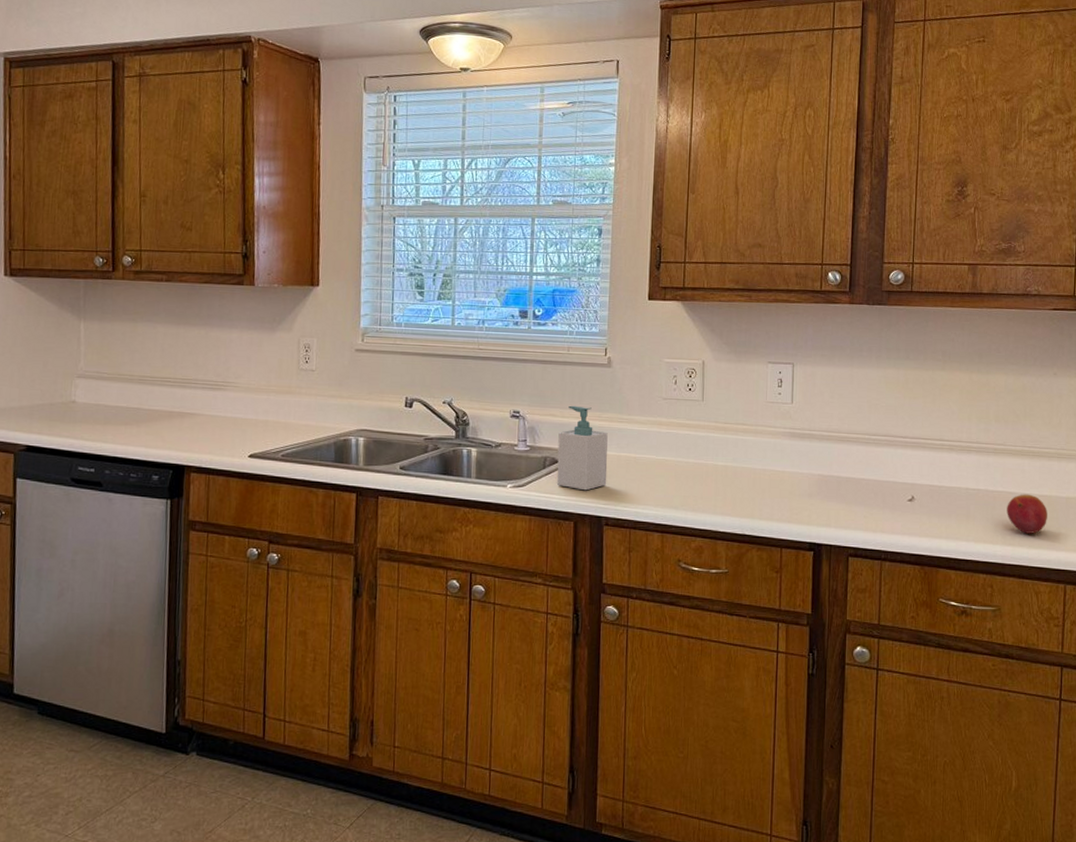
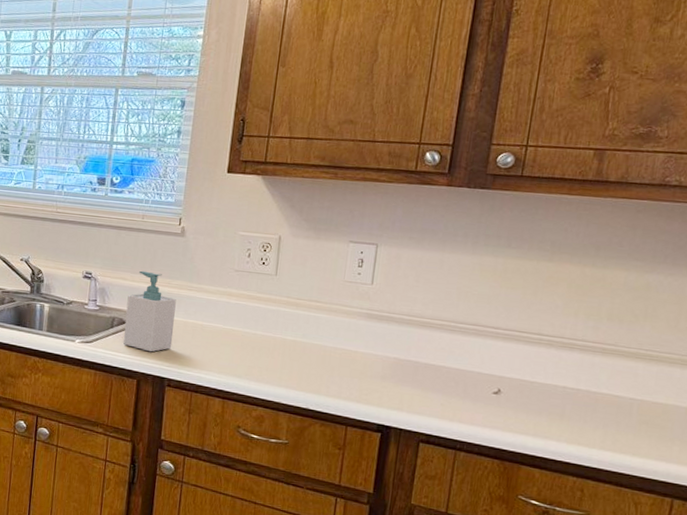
fruit: present [1007,494,1047,534] -> none [609,399,661,442]

